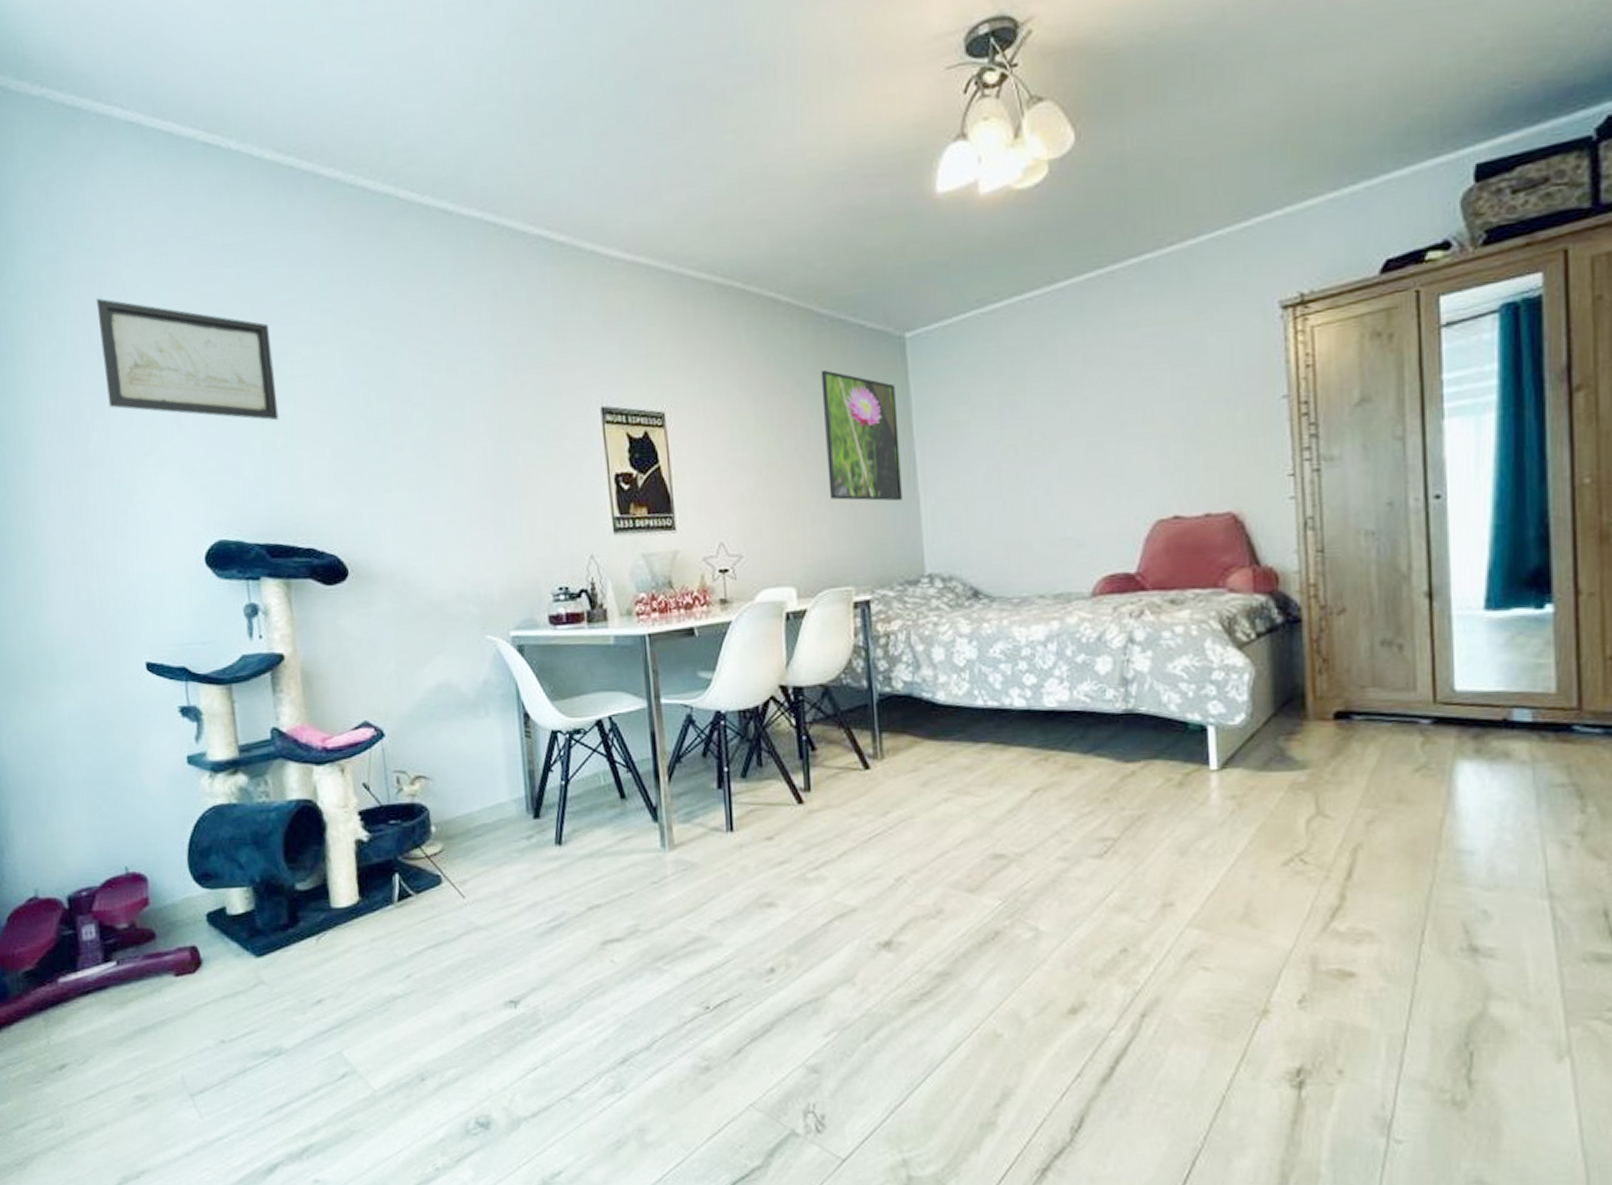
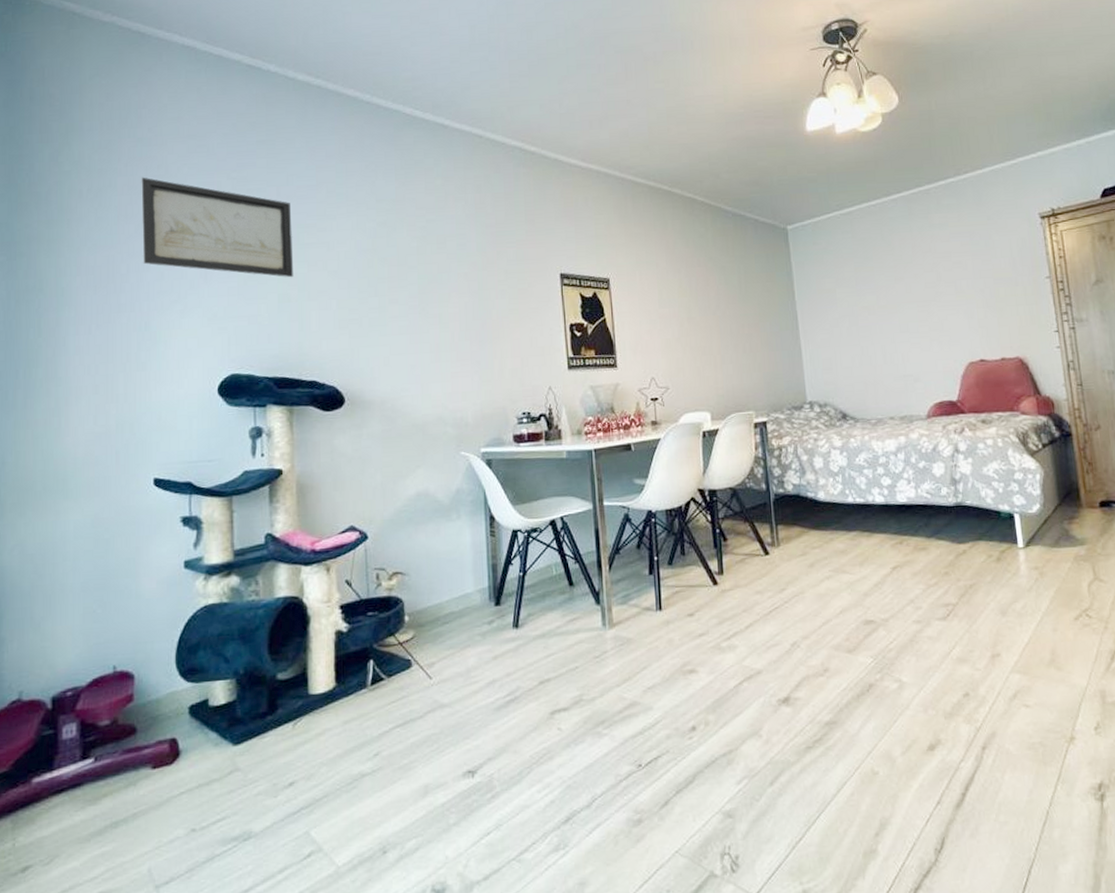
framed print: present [821,370,902,502] -> none [727,251,788,347]

